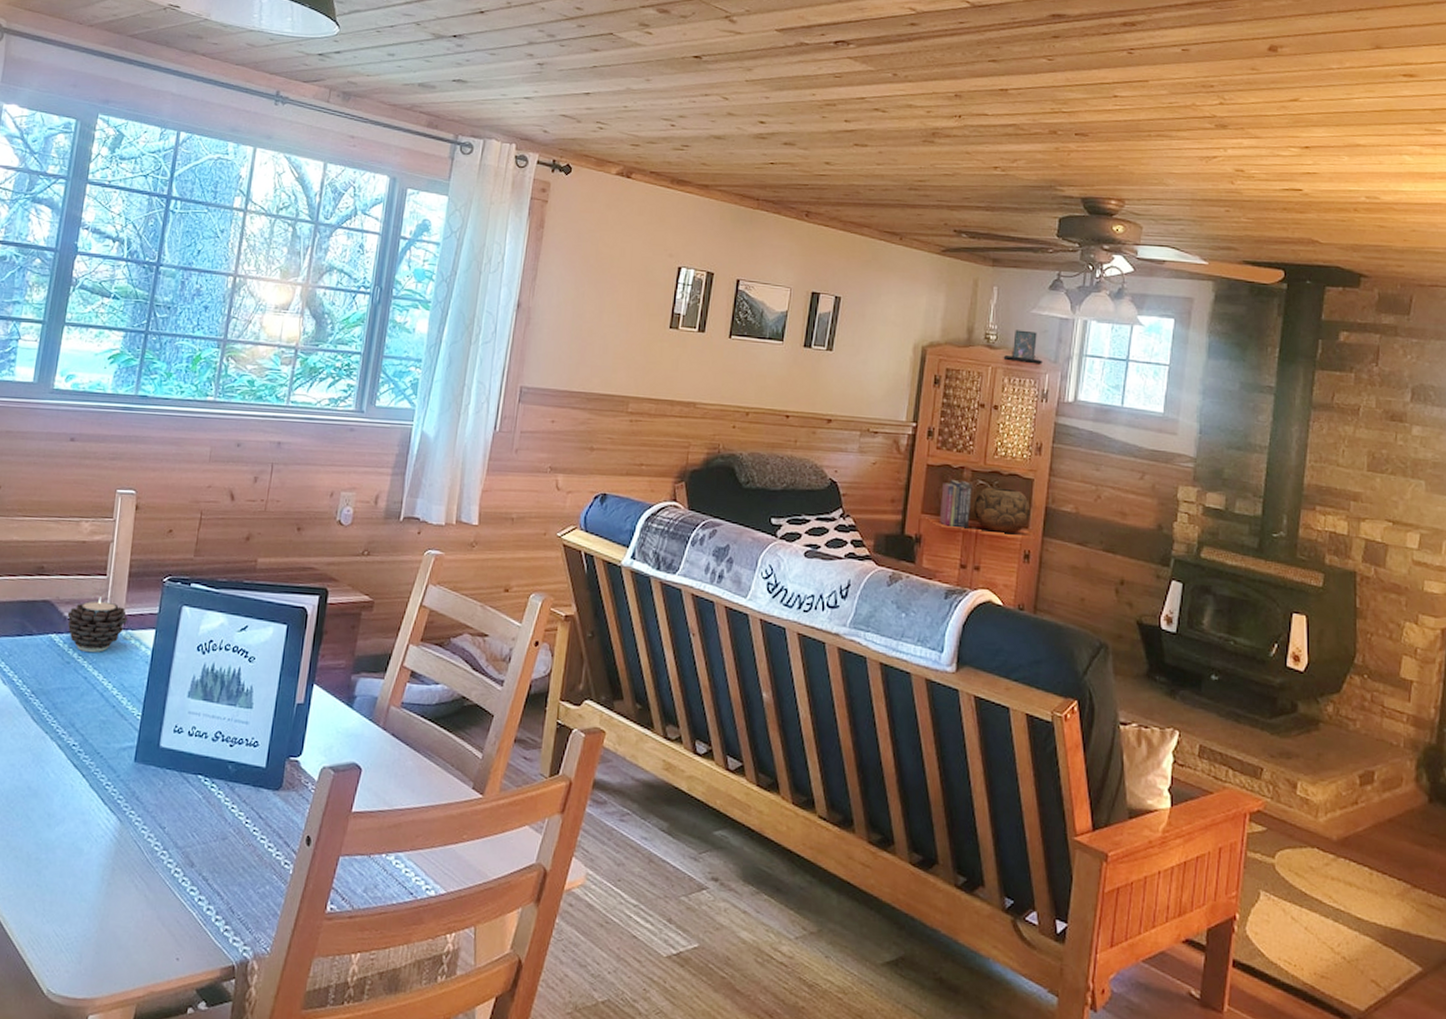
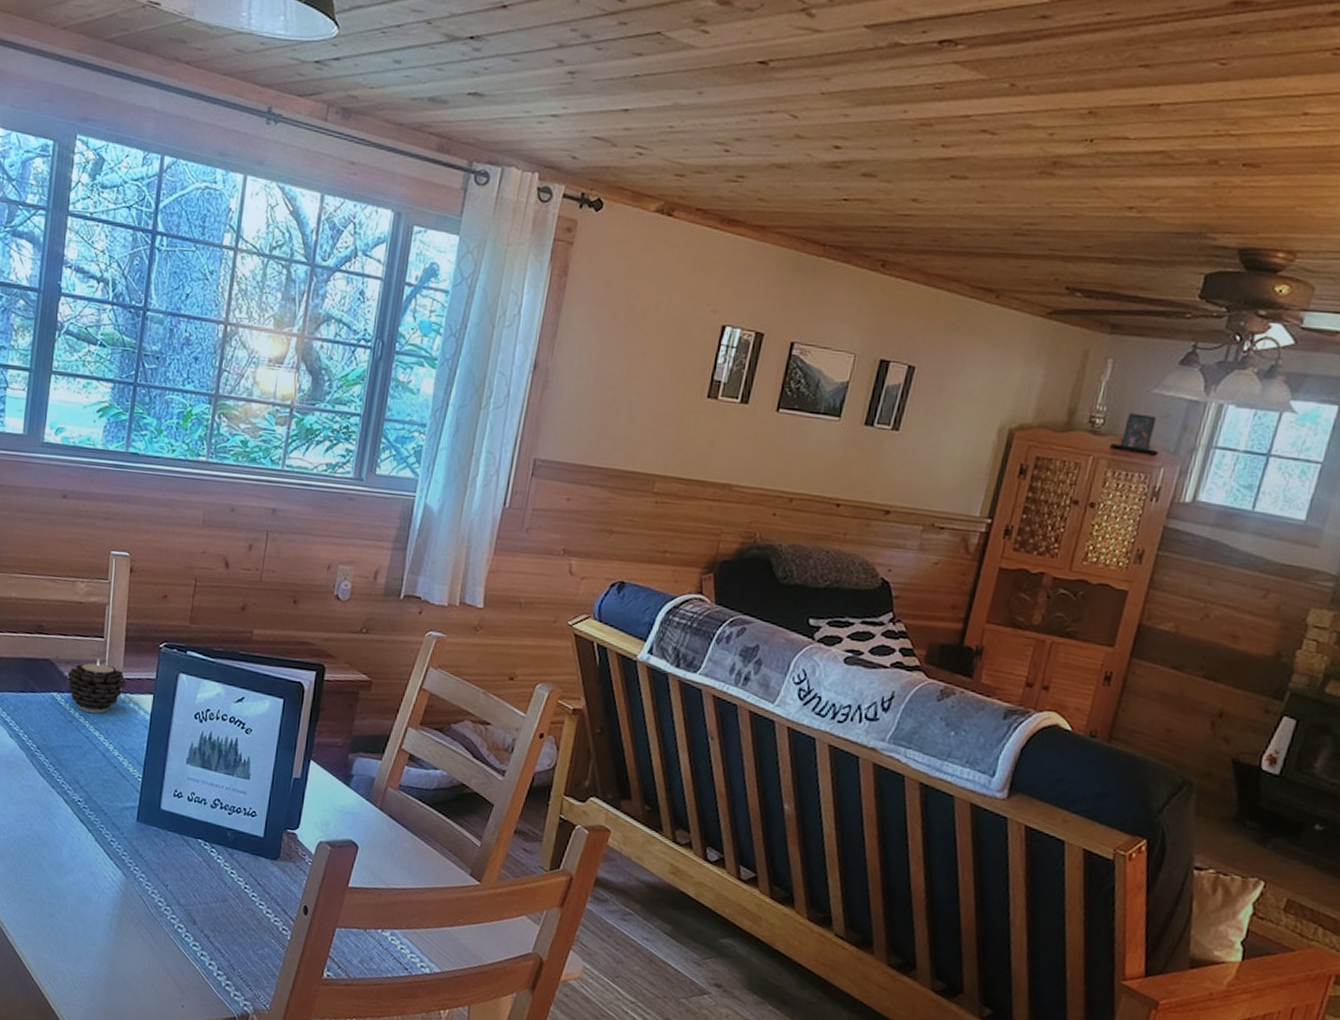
books: present [940,479,973,529] -> none [1007,586,1052,643]
decorative bowl: present [973,487,1031,535] -> none [1050,597,1120,653]

